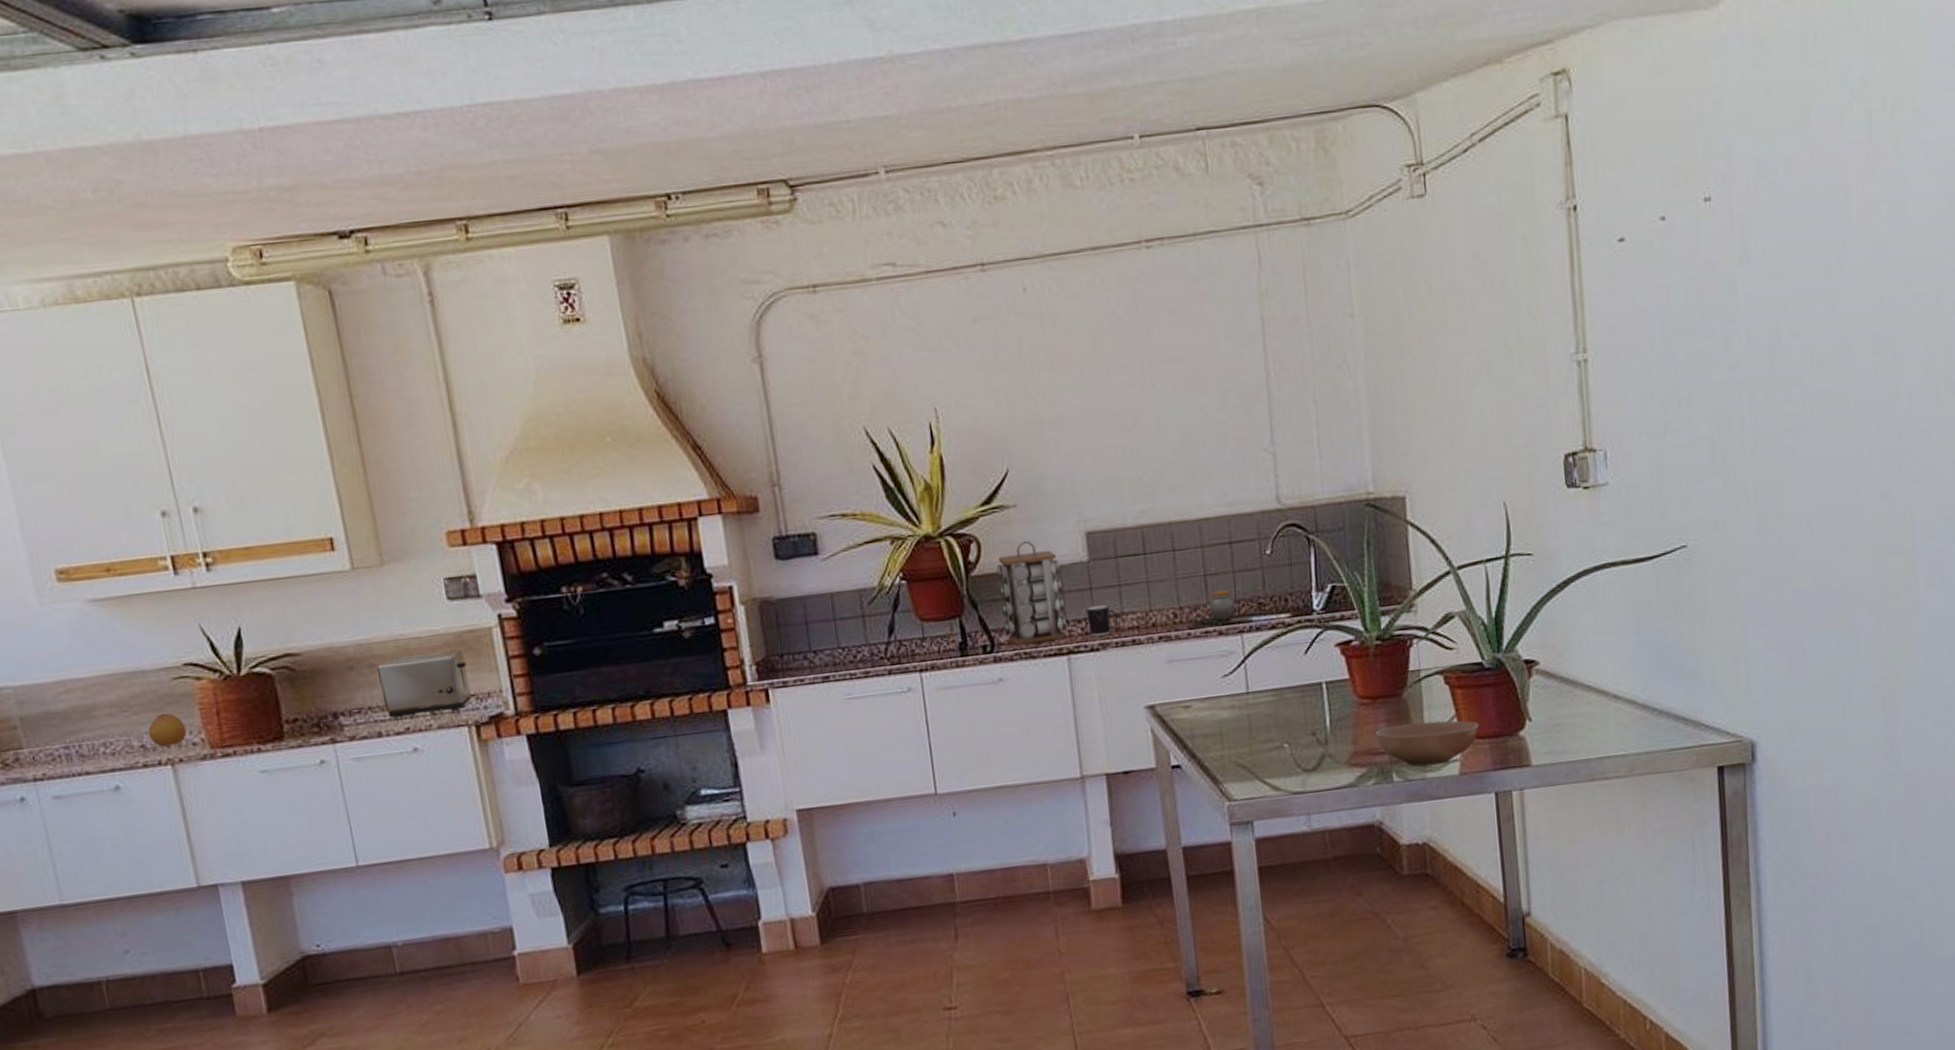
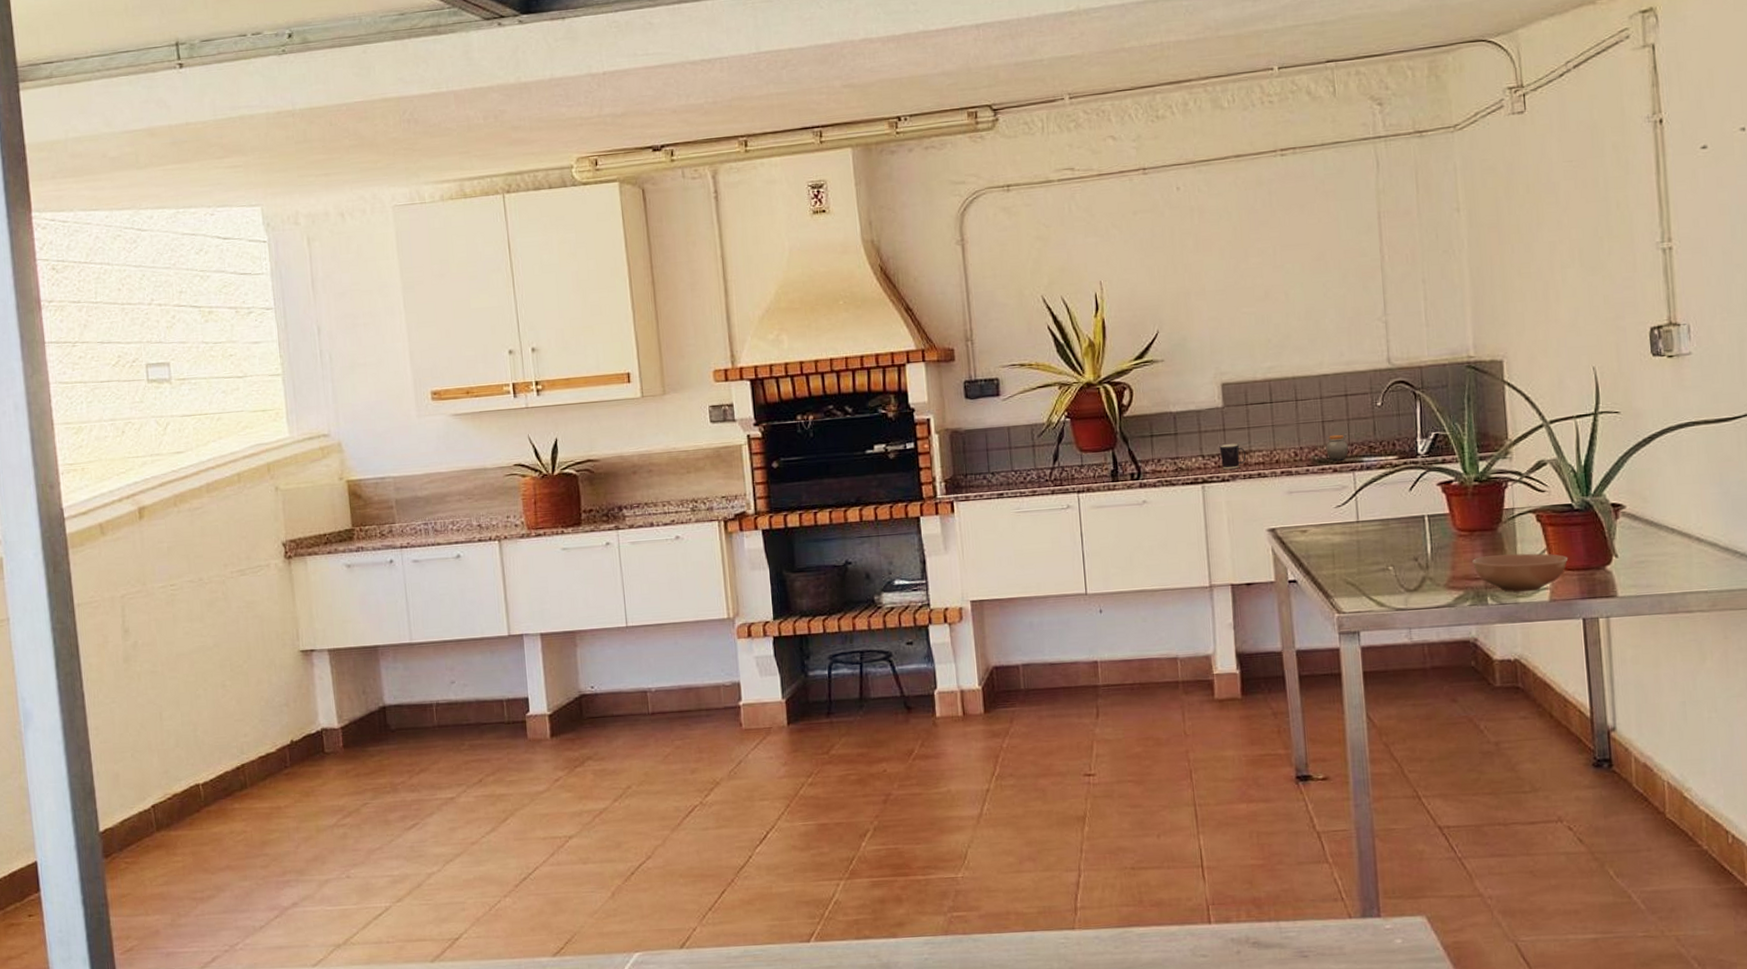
fruit: present [147,713,187,747] -> none [484,501,512,527]
toaster: present [377,649,471,718] -> none [654,461,723,512]
spice rack: present [996,540,1068,645] -> none [1145,389,1203,474]

